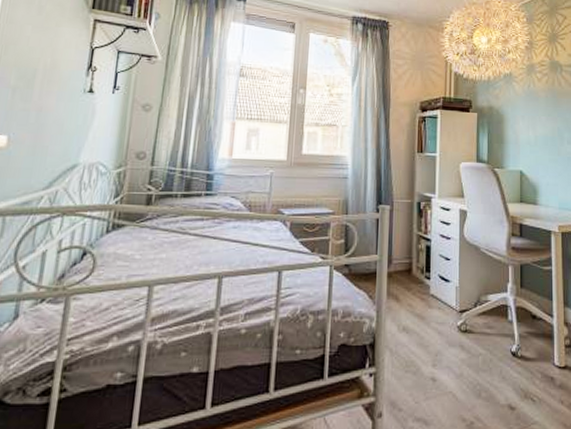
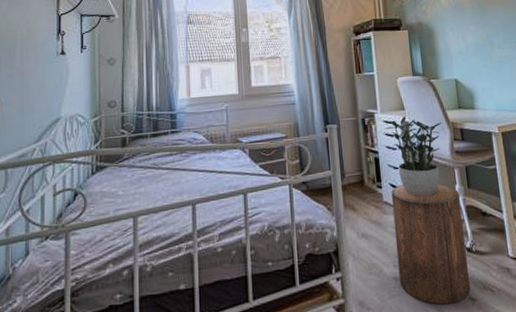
stool: none [437,278,512,411] -> present [391,183,471,305]
potted plant: none [441,203,502,293] -> present [385,115,442,197]

